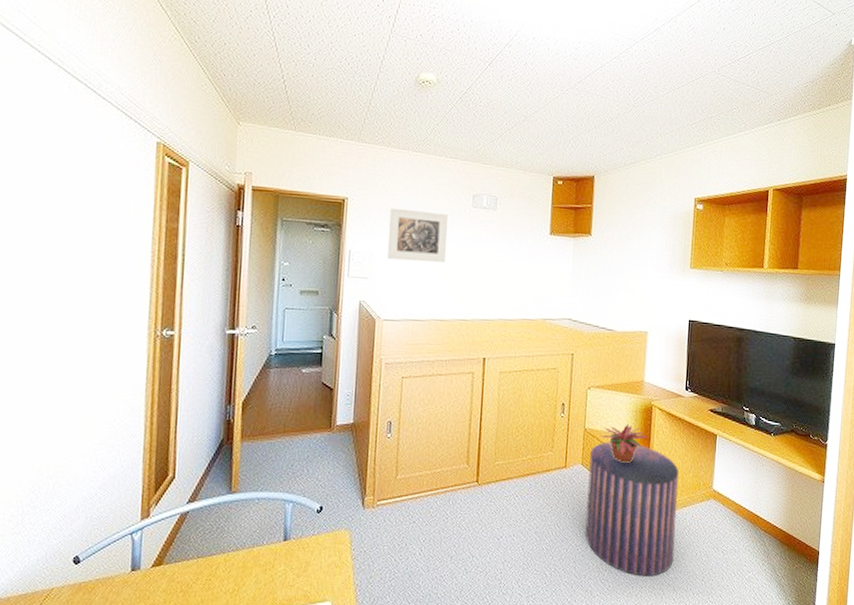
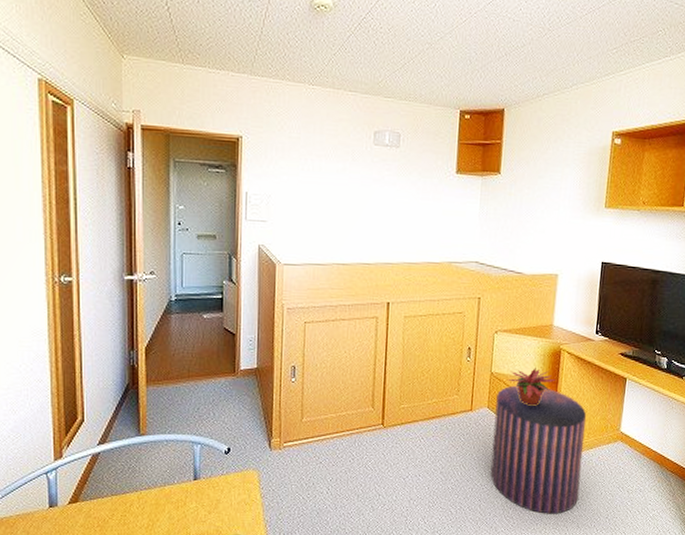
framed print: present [388,207,448,262] -> none [285,146,348,204]

